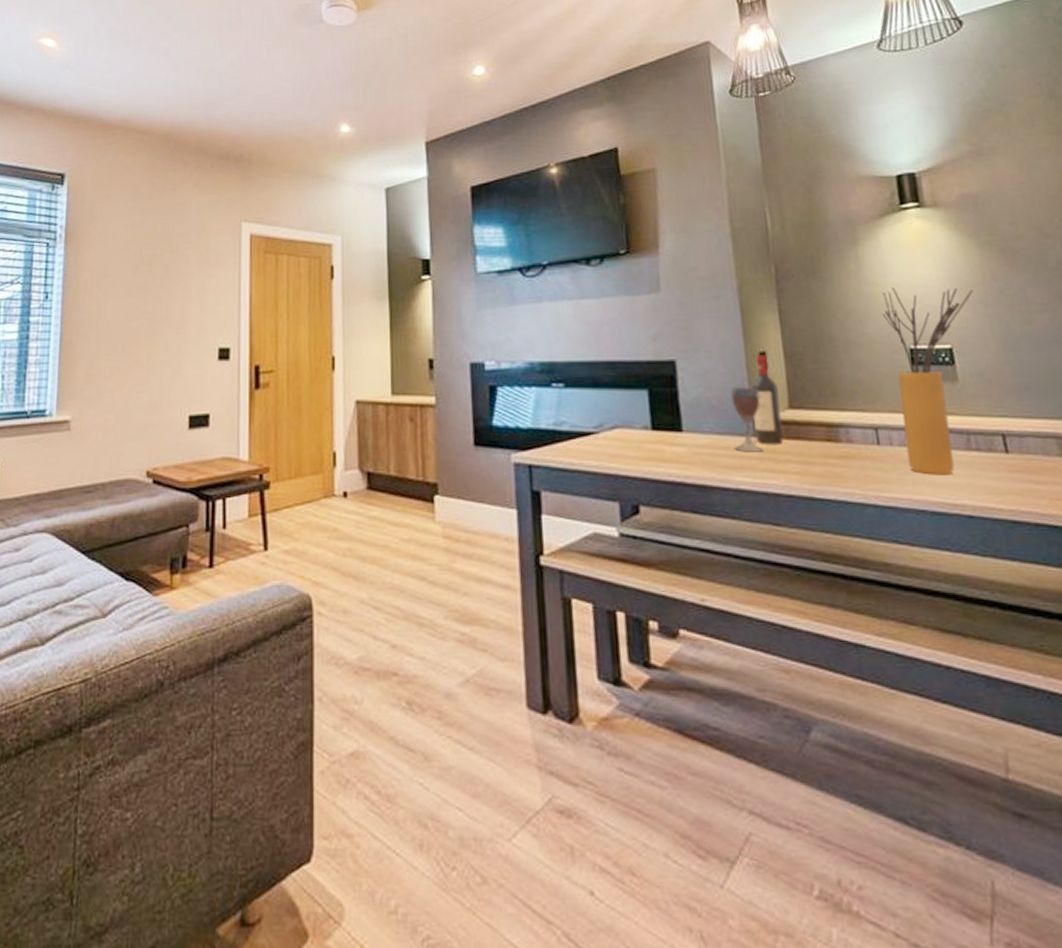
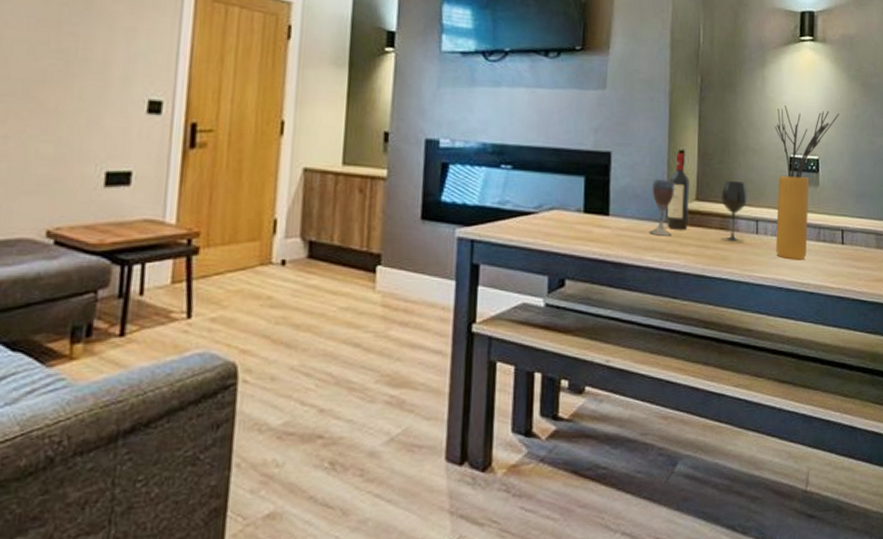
wineglass: none [821,383,863,457] -> present [720,181,748,243]

